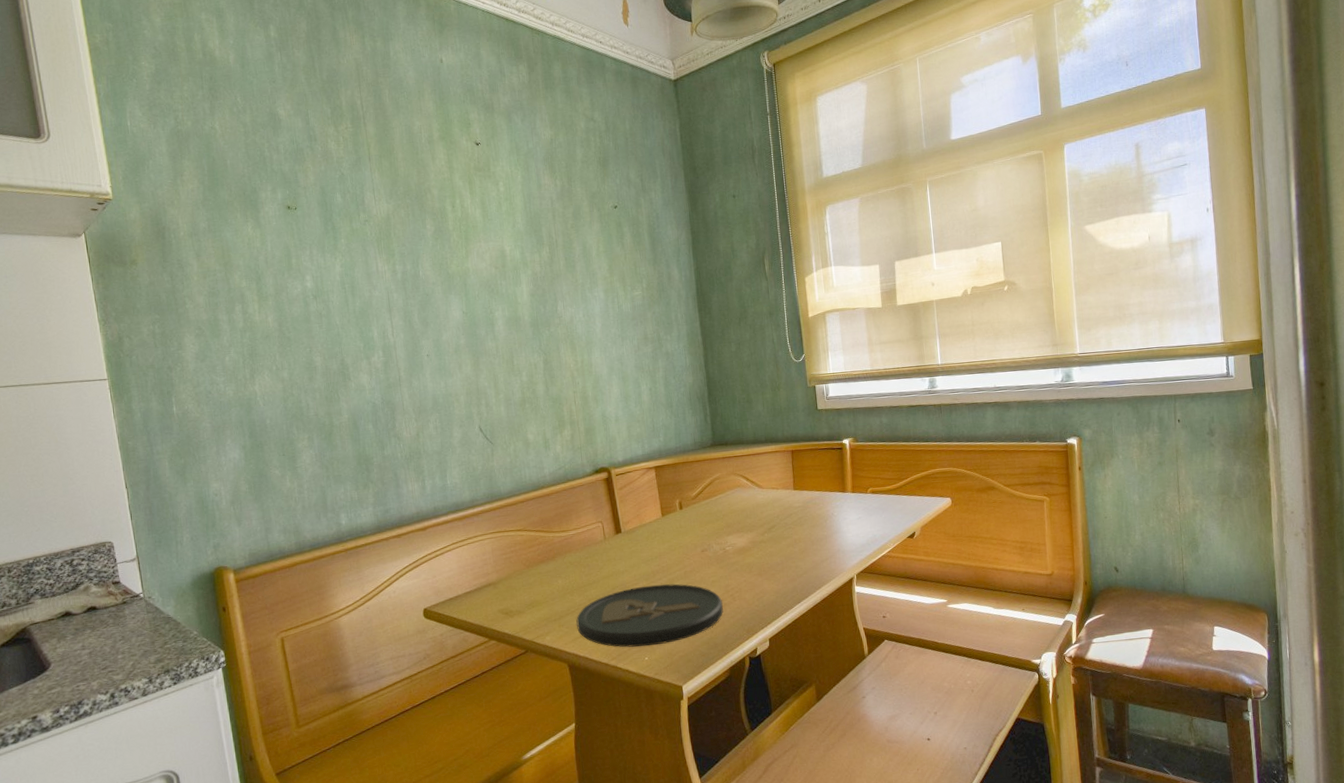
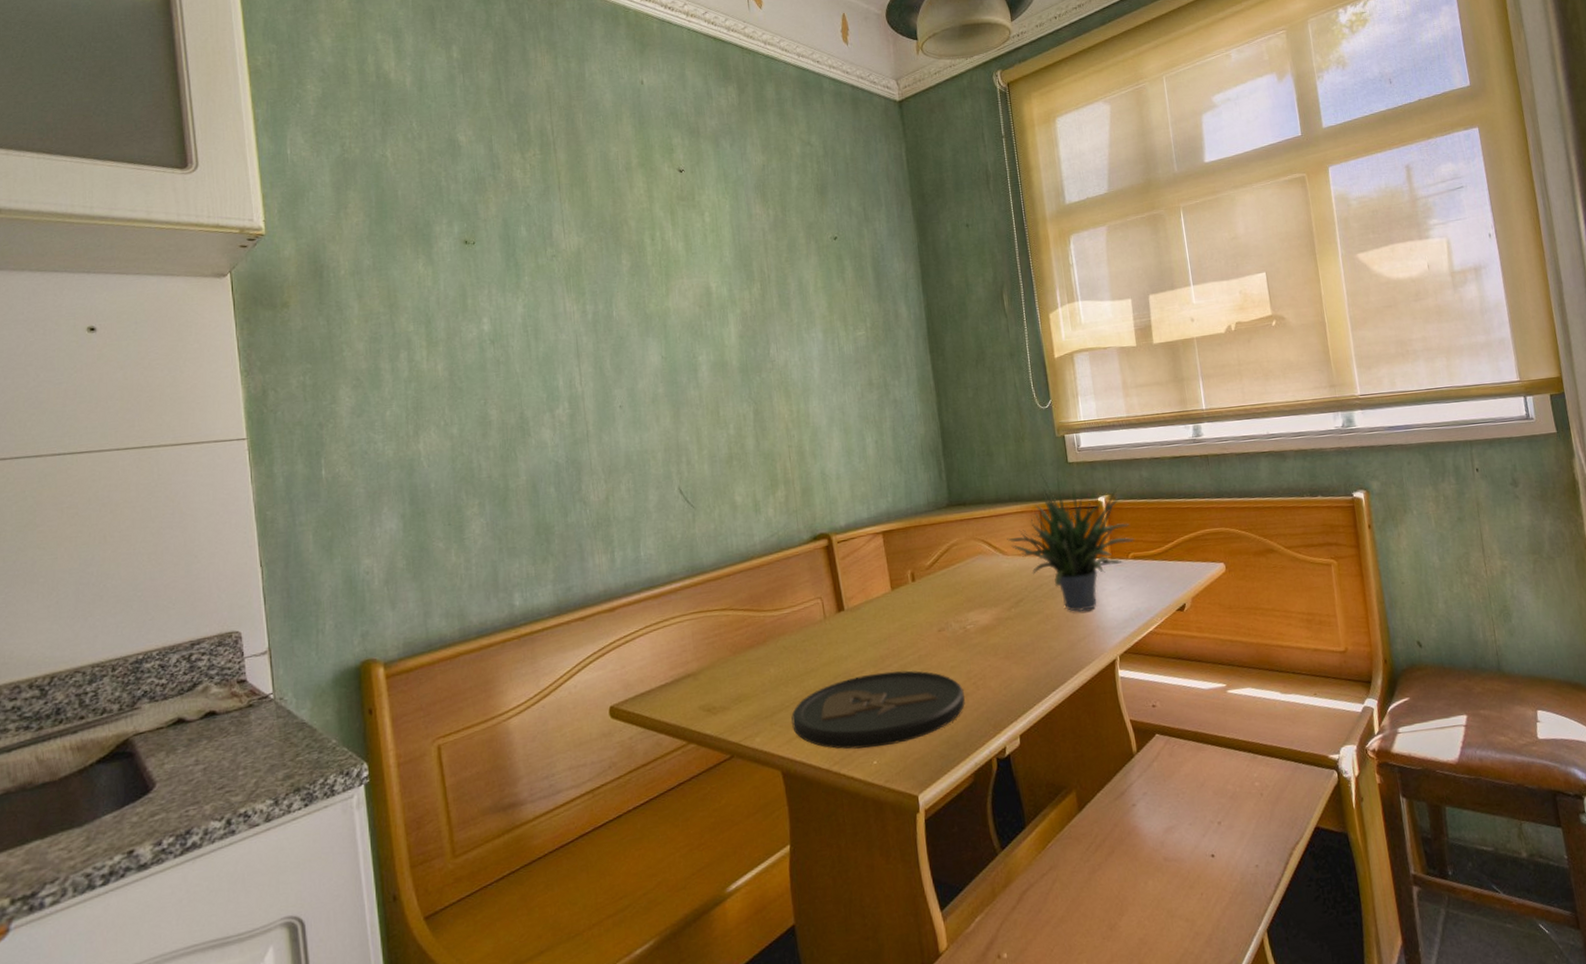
potted plant: none [762,409,874,538] -> present [1007,462,1135,612]

